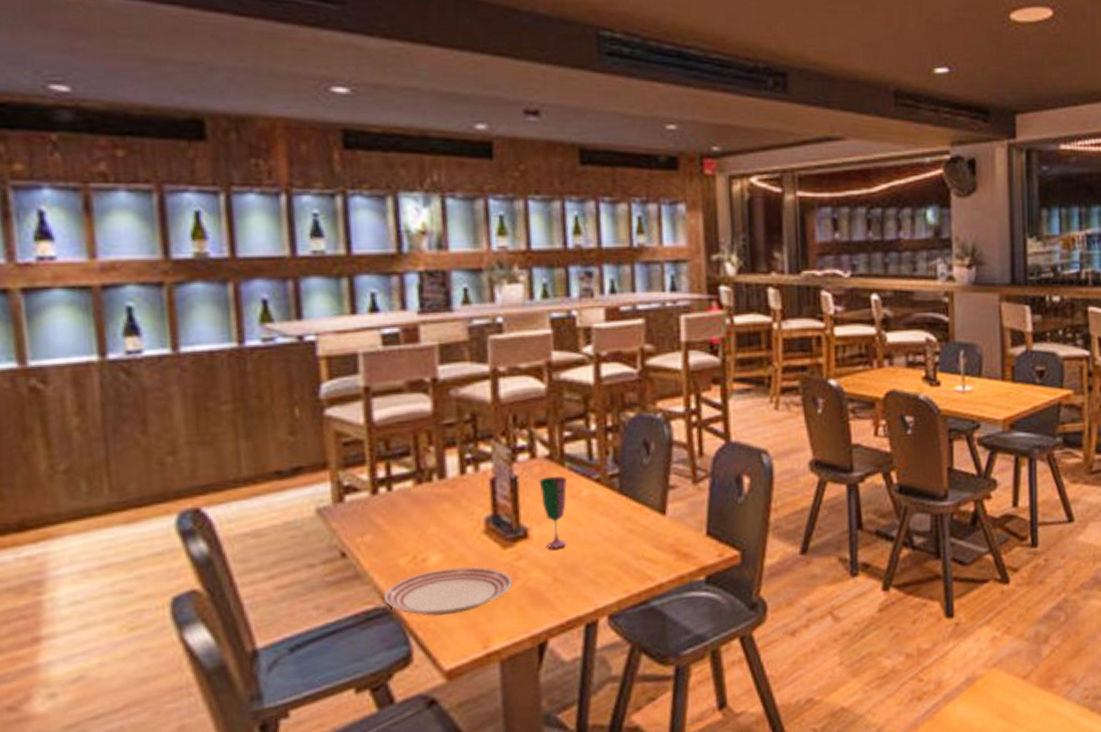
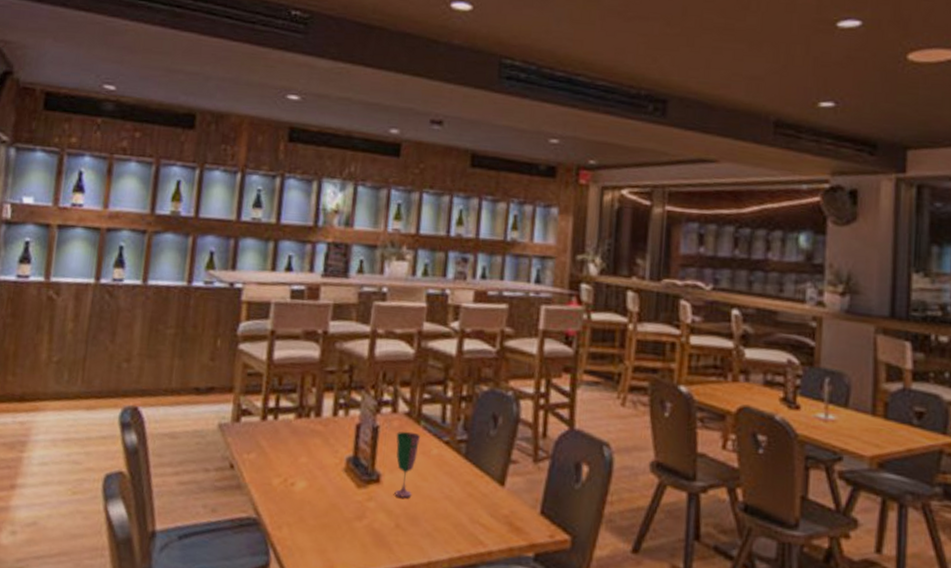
dinner plate: present [383,566,513,616] -> none [255,494,361,538]

